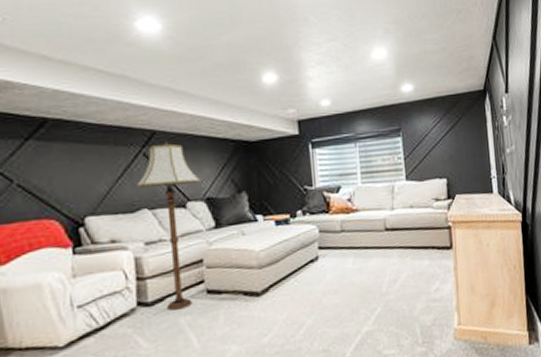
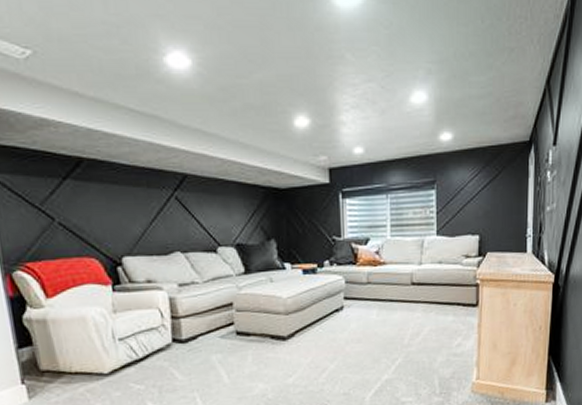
floor lamp: present [135,142,202,311] -> none [168,186,232,348]

